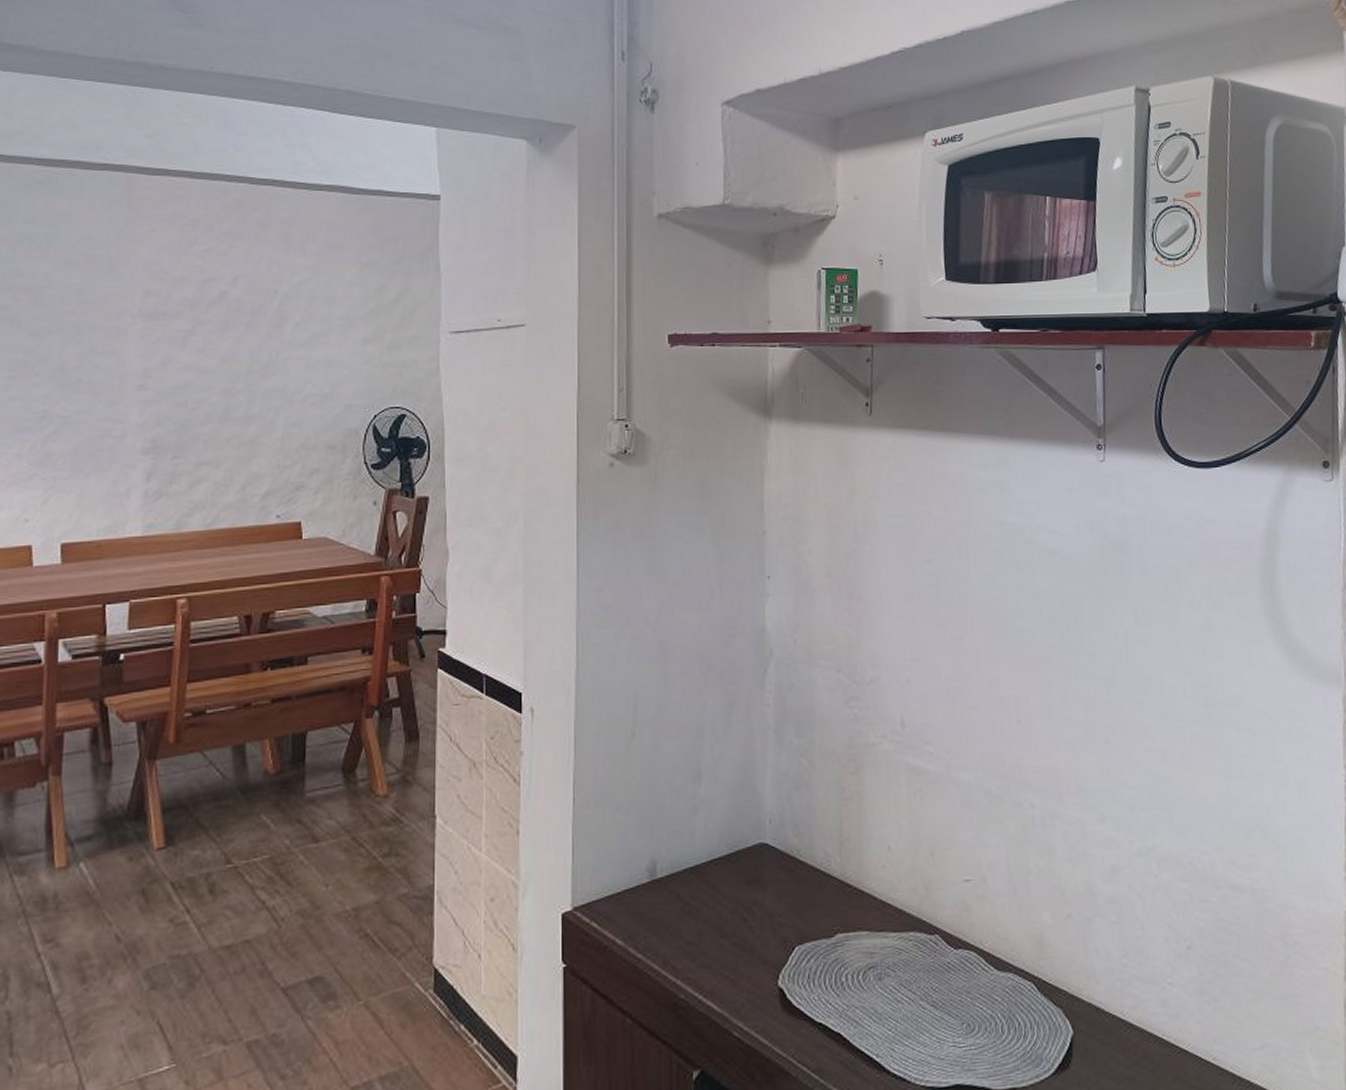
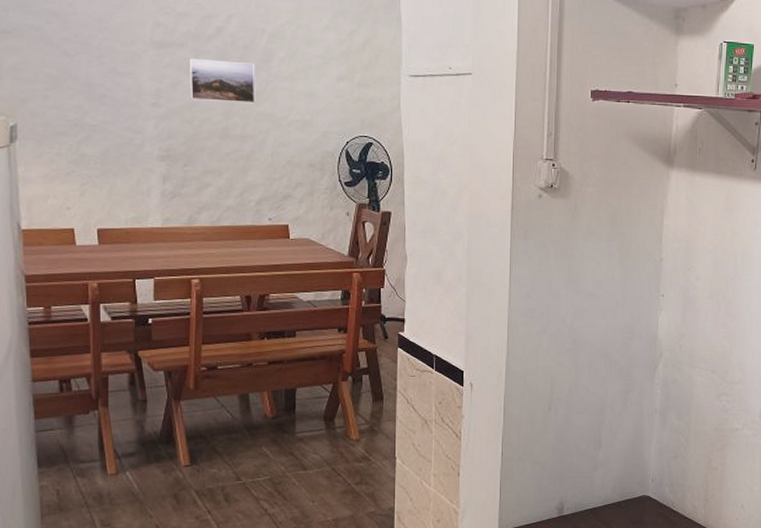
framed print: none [184,329,265,379] -> present [189,58,255,104]

